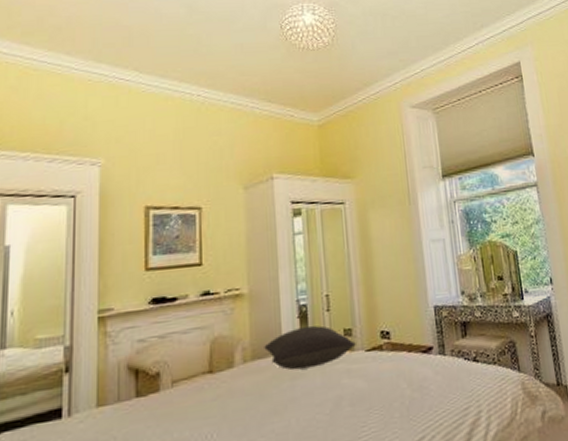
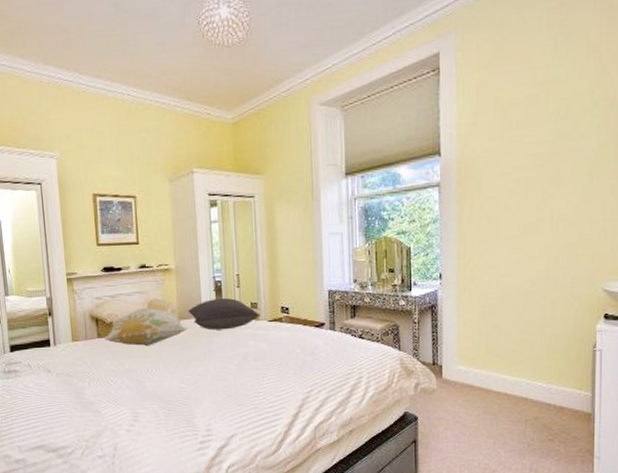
decorative pillow: none [146,347,263,403] -> present [104,308,188,346]

